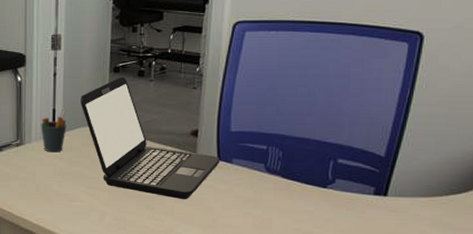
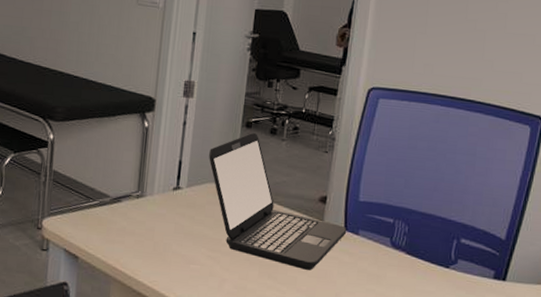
pen holder: present [41,109,67,153] -> none [164,161,193,209]

